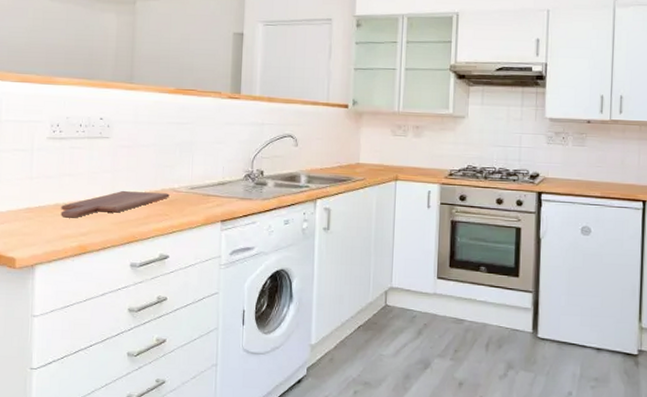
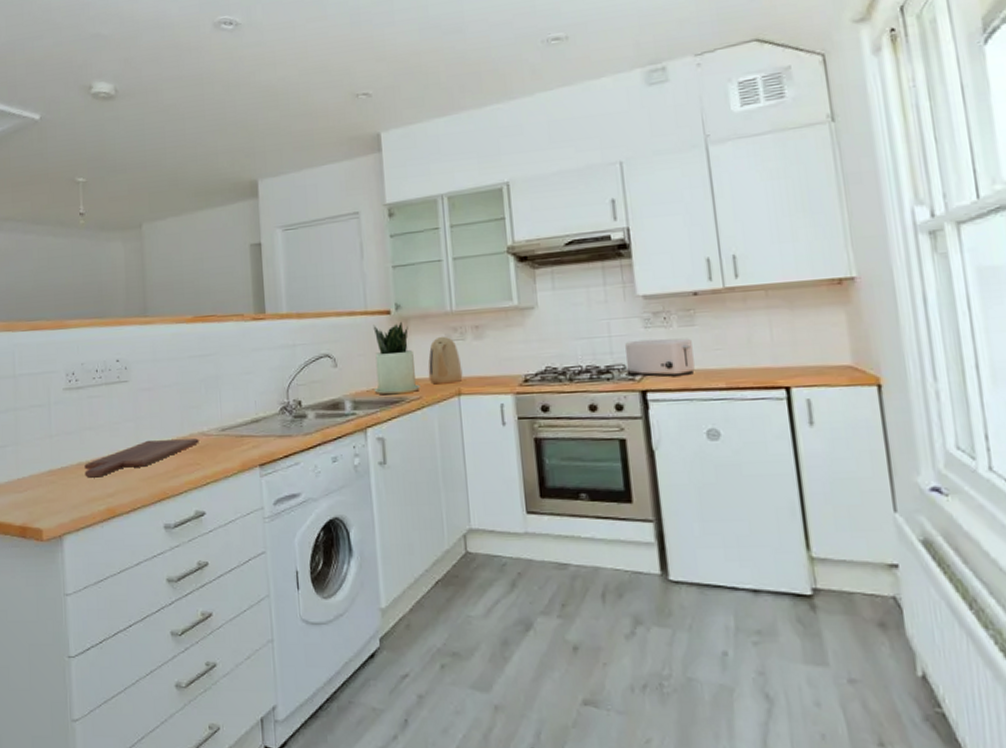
planter: none [326,115,365,175] -> present [373,321,420,395]
kettle: none [373,131,401,171] -> present [428,336,463,385]
toaster: none [530,152,581,185] -> present [625,338,695,378]

